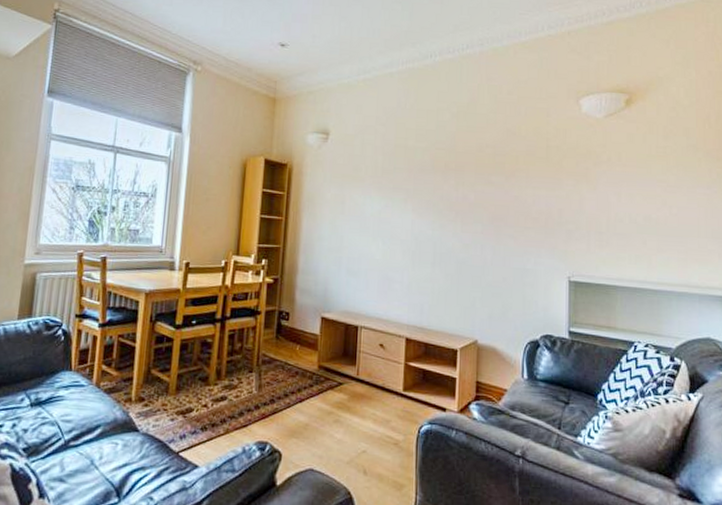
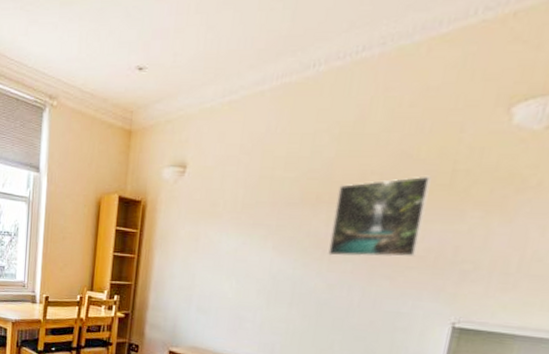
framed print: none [459,150,532,219] -> present [327,175,431,257]

